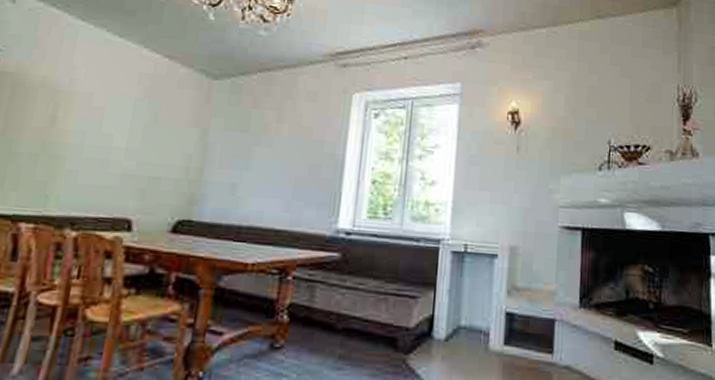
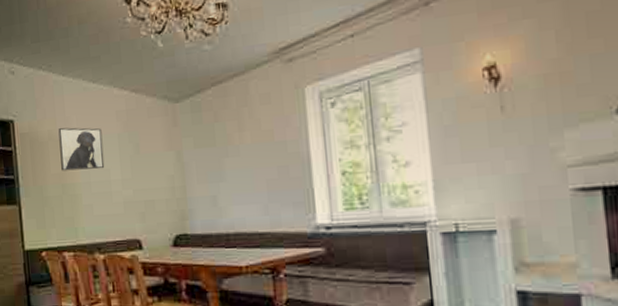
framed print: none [47,77,116,133] -> present [58,127,105,171]

